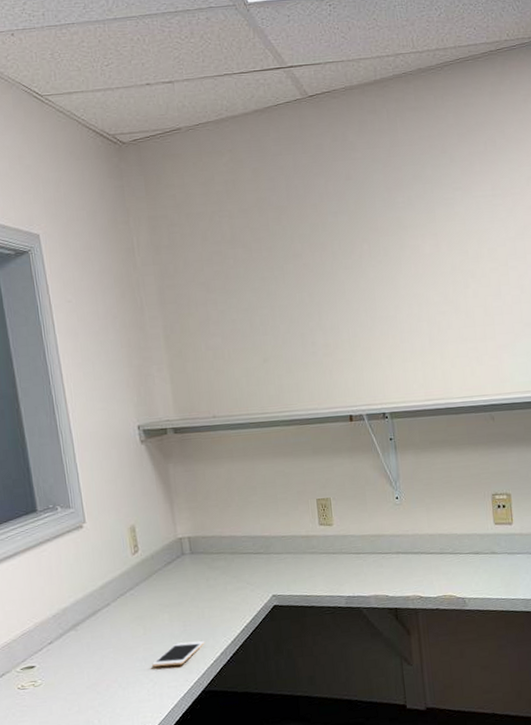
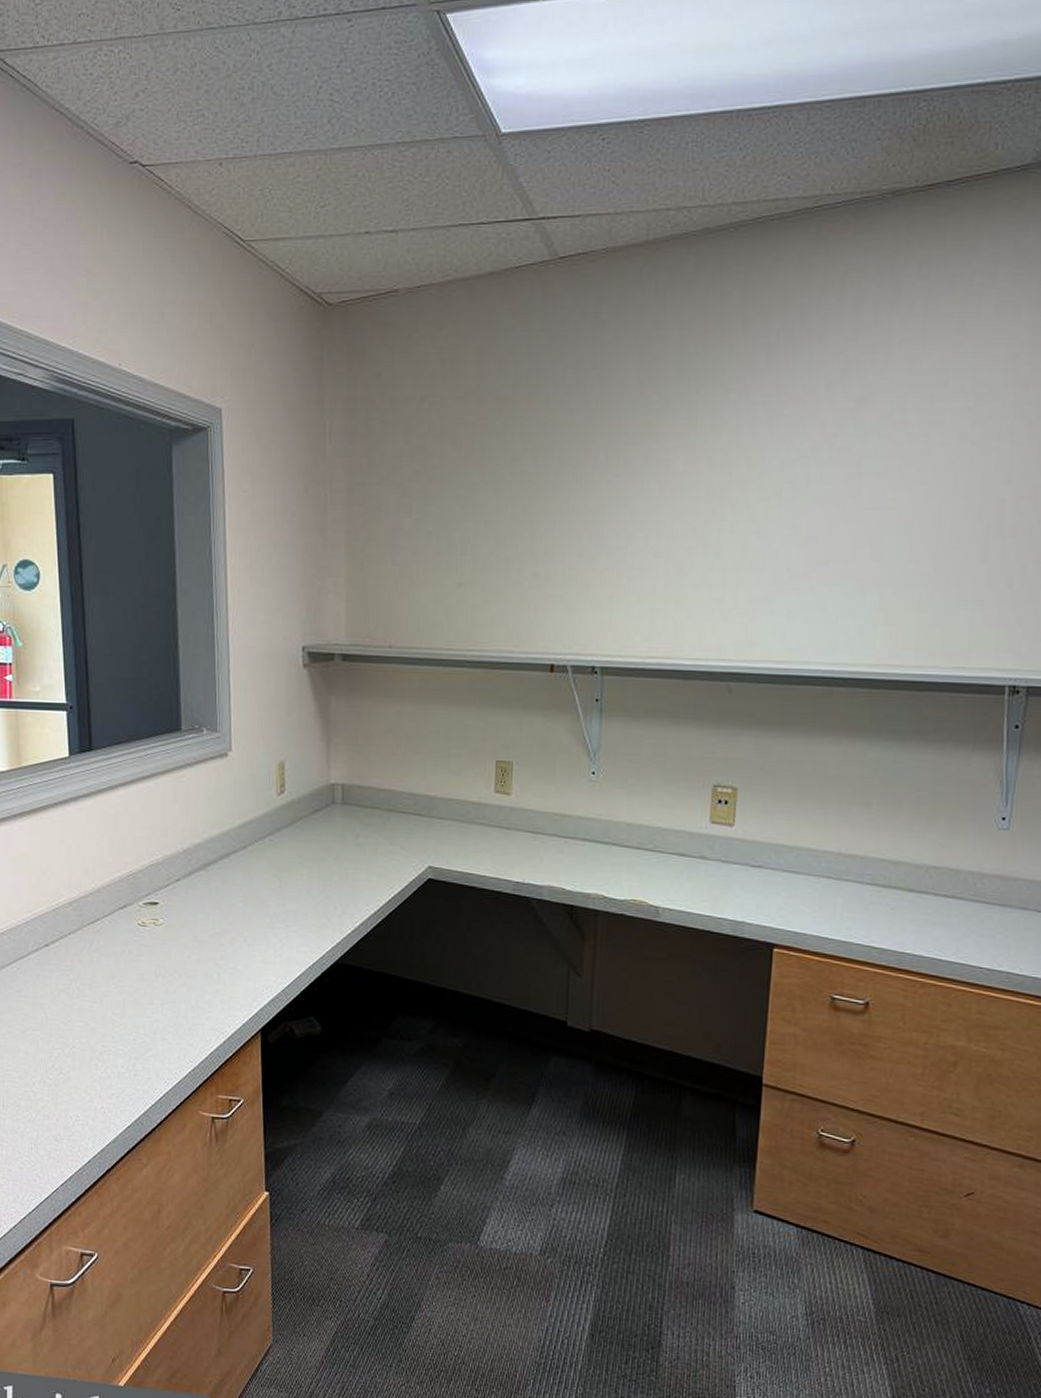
cell phone: present [152,640,205,667] -> none [283,903,345,929]

